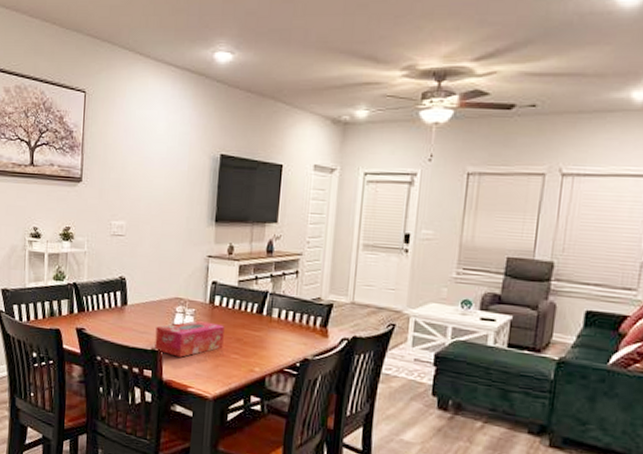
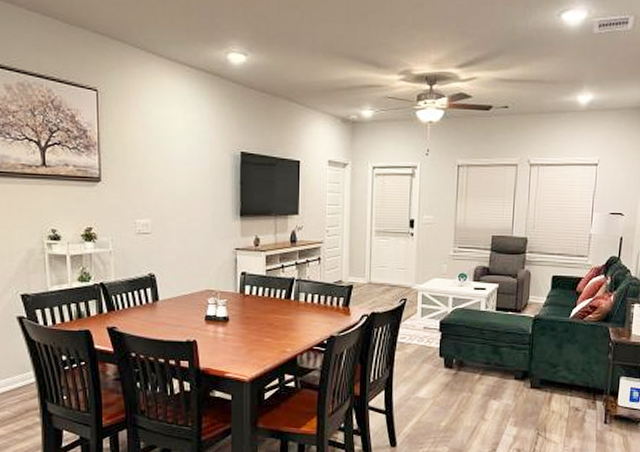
tissue box: present [154,319,224,357] -> none [189,309,256,346]

